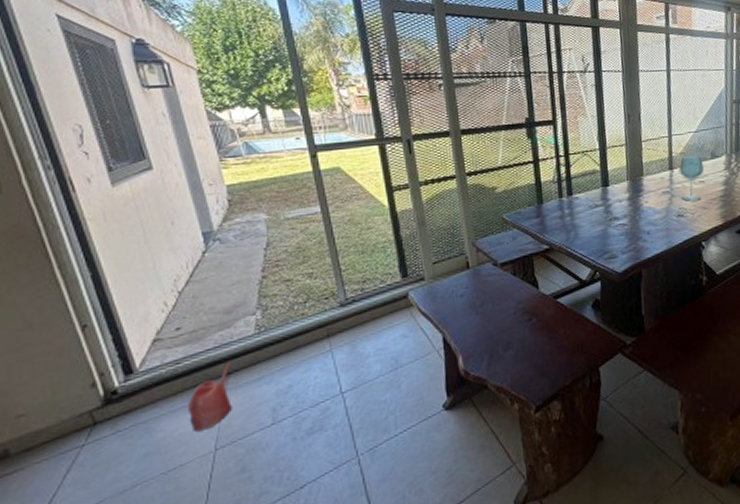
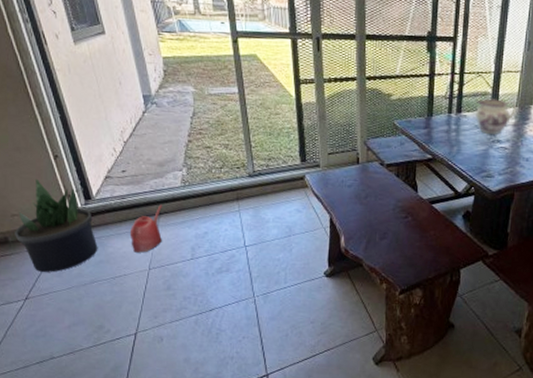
planter: none [20,361,143,488] -> present [15,179,98,272]
pitcher: none [585,174,629,213] -> present [475,98,517,134]

